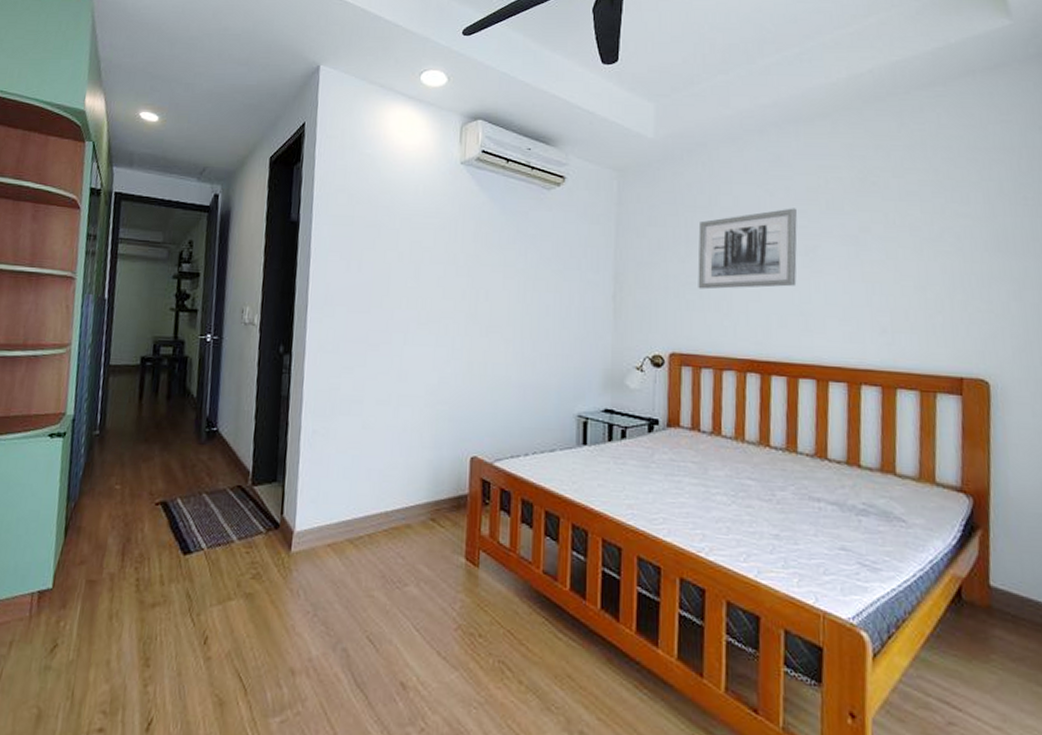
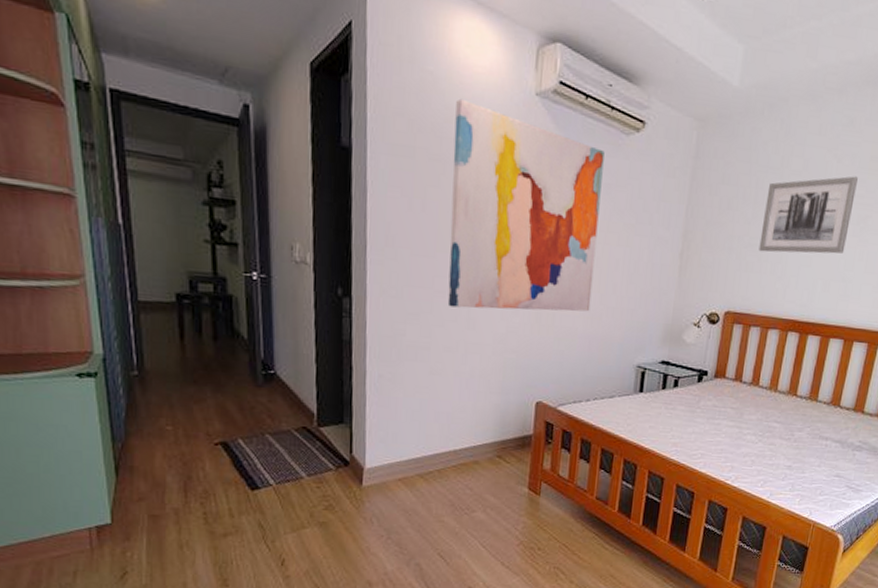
wall art: none [380,173,528,360] -> present [447,98,605,312]

